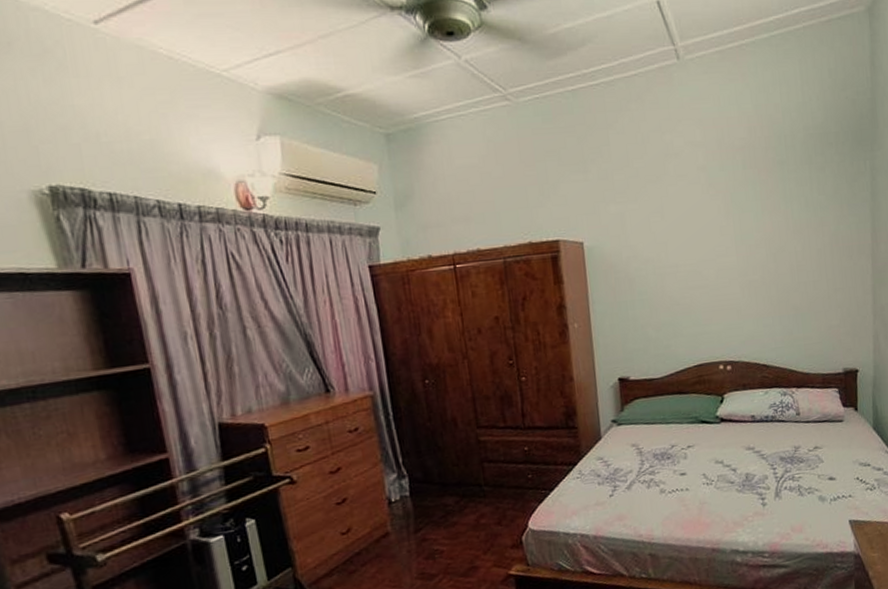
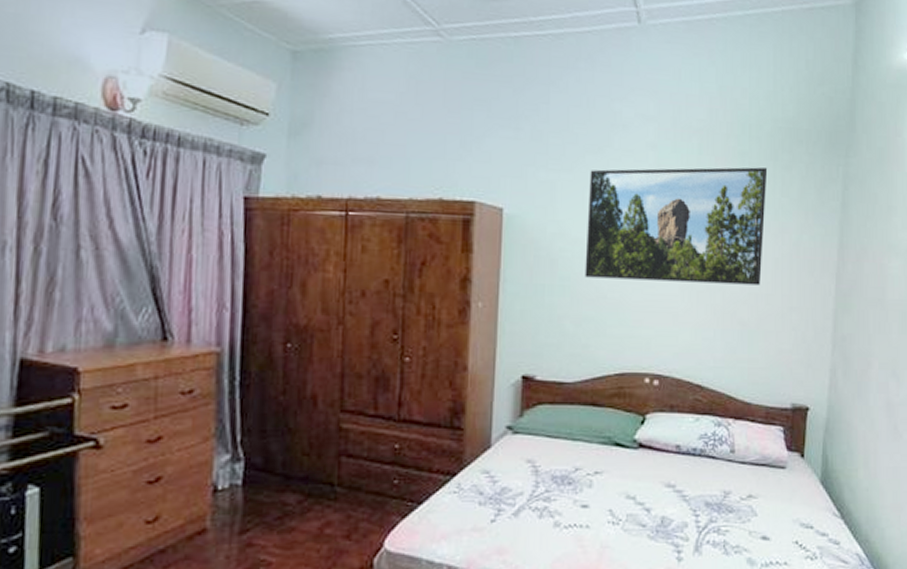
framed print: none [652,172,808,290] -> present [585,167,768,286]

